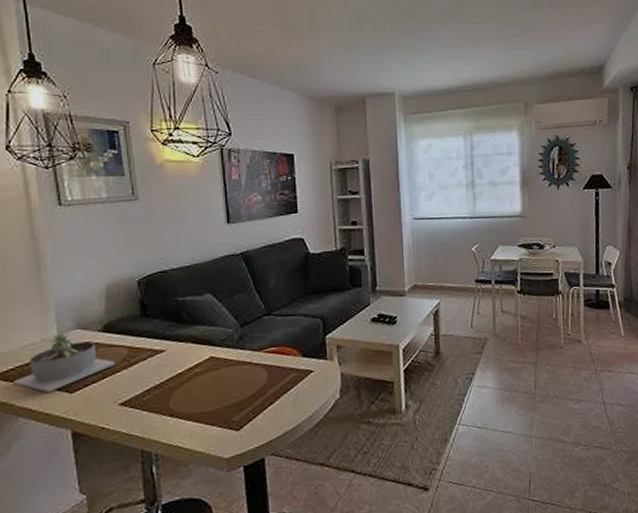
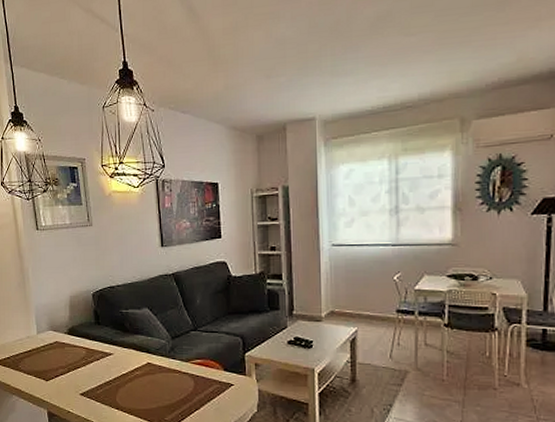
succulent planter: present [14,332,115,392] -> none [9,332,76,378]

